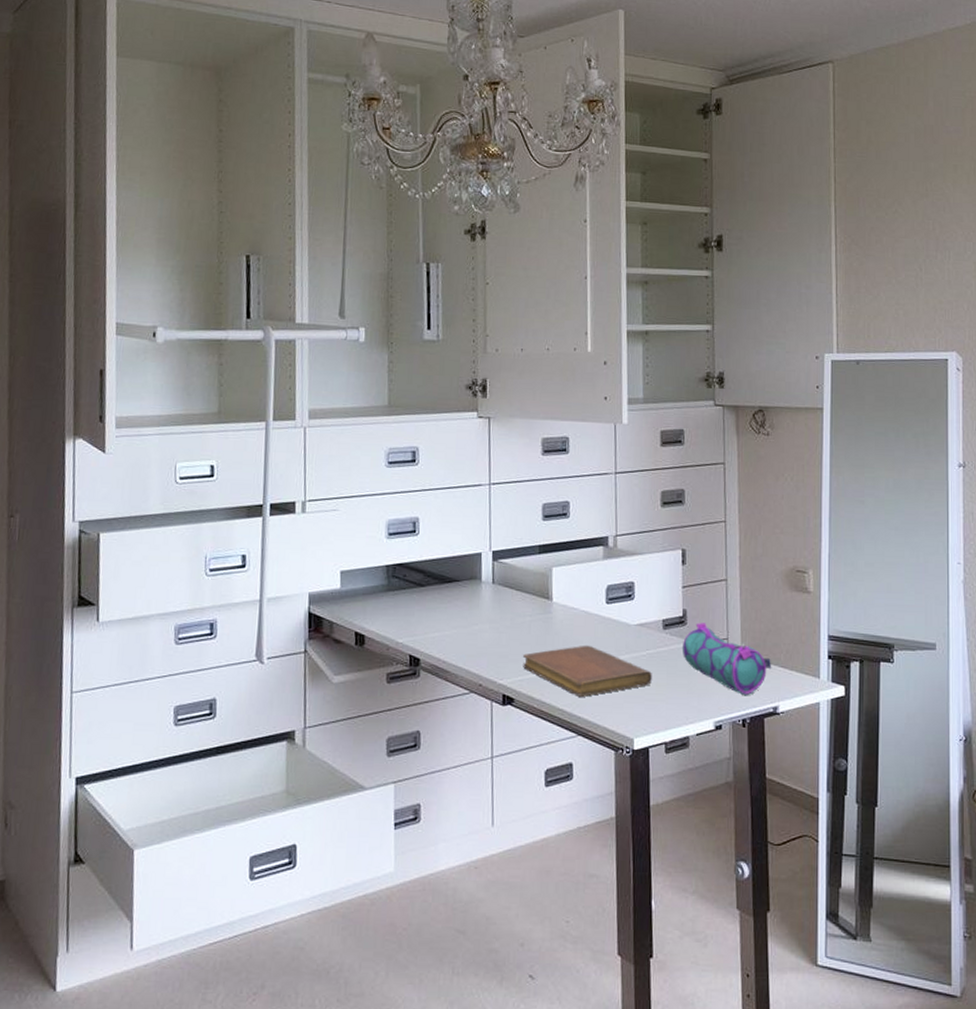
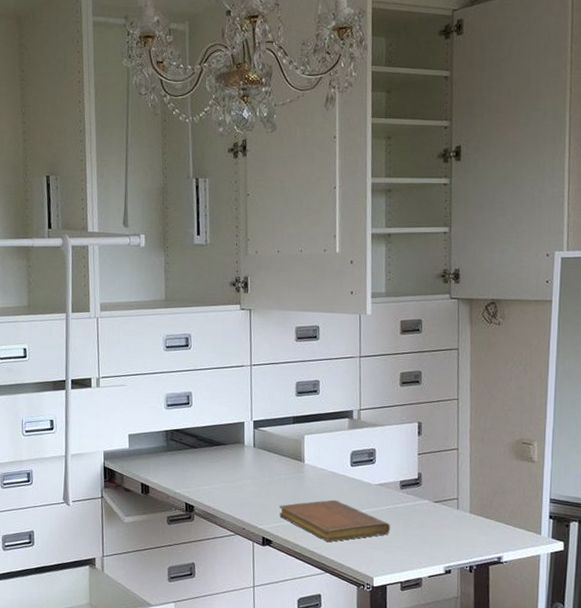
pencil case: present [682,623,772,696] -> none [416,484,498,547]

